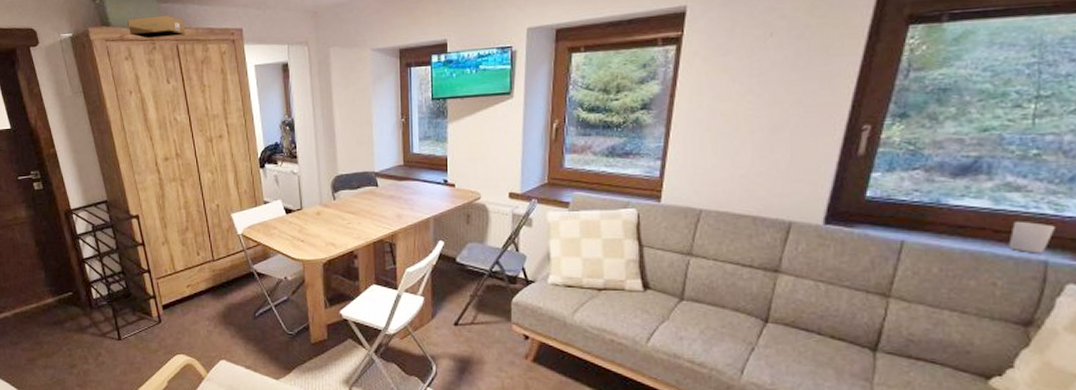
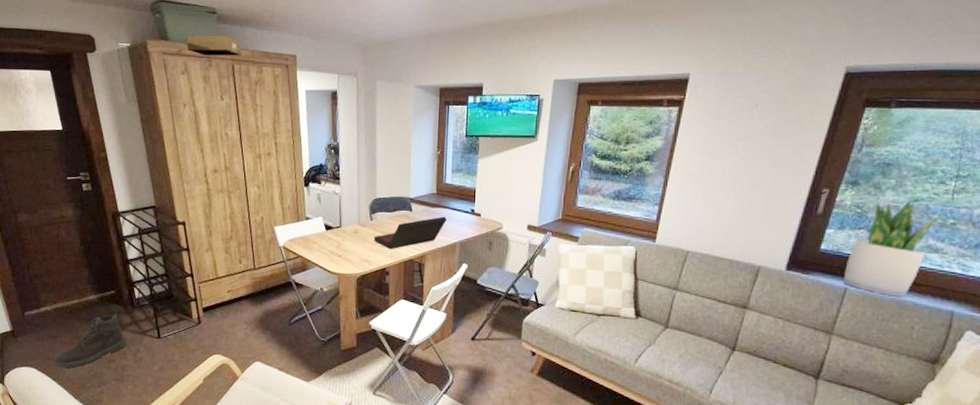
boot: none [14,316,88,376] -> present [52,313,128,368]
laptop: none [338,190,417,230] -> present [373,216,447,249]
planter: none [898,131,1024,248] -> present [843,200,944,297]
candle holder: present [1008,220,1057,254] -> none [926,277,963,305]

